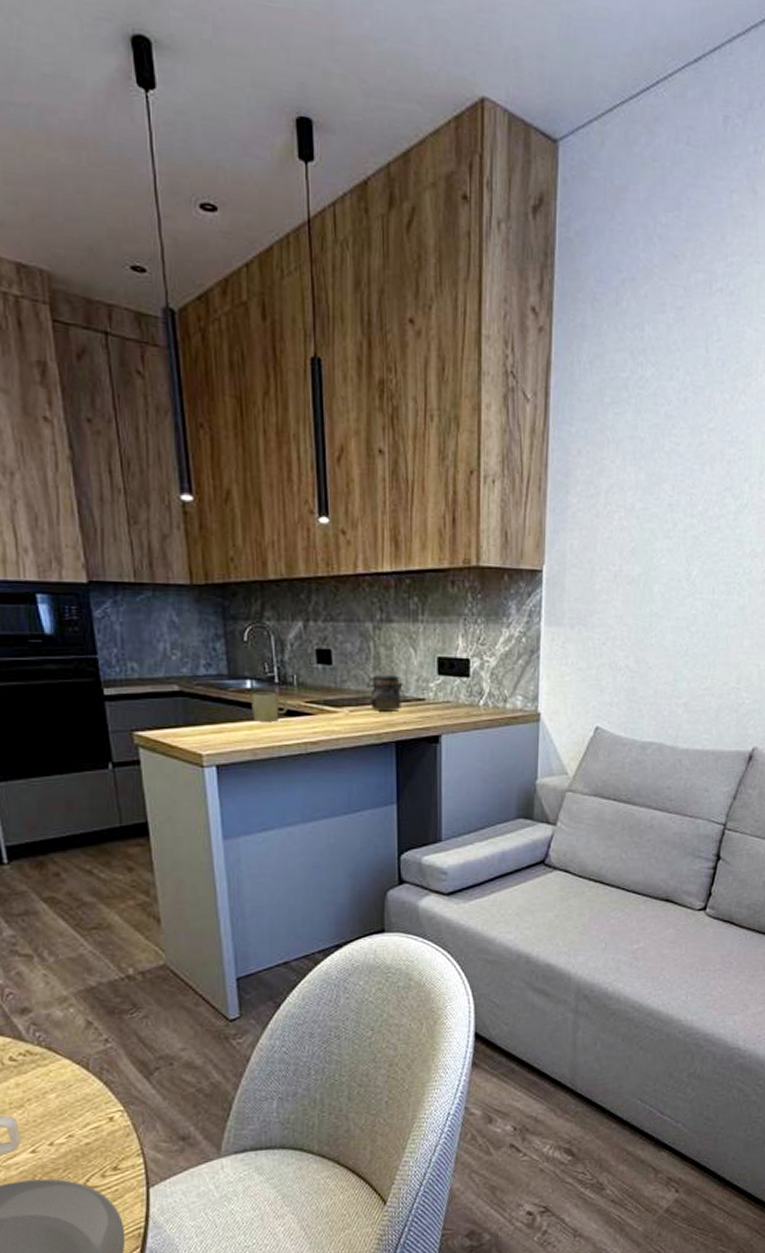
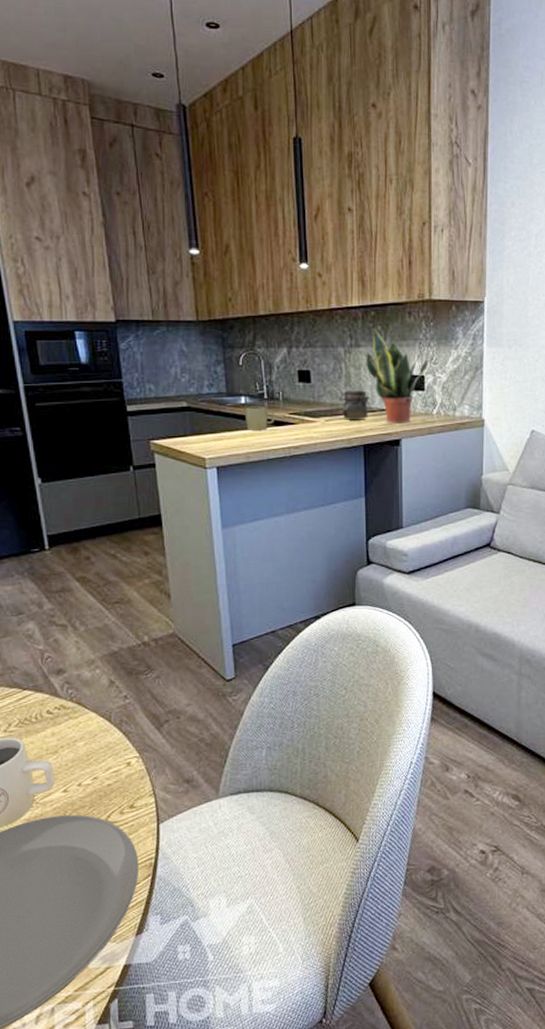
potted plant: none [399,599,475,716] -> present [366,328,429,424]

